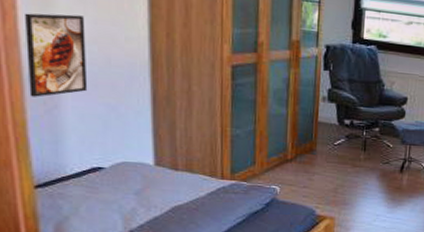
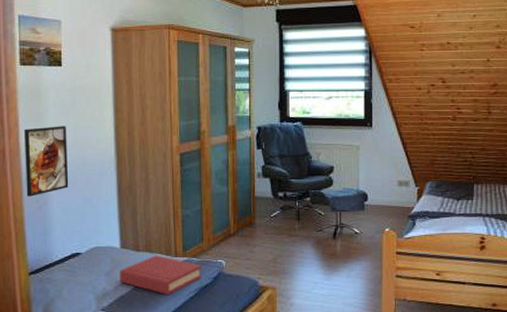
hardback book: none [153,176,252,220] -> present [120,255,202,296]

